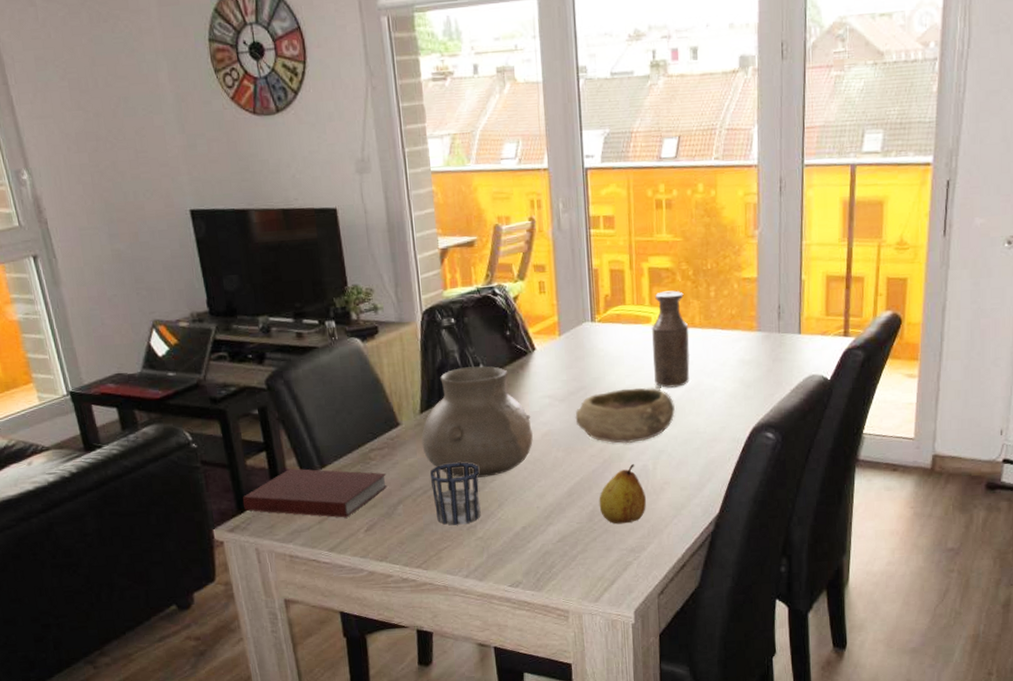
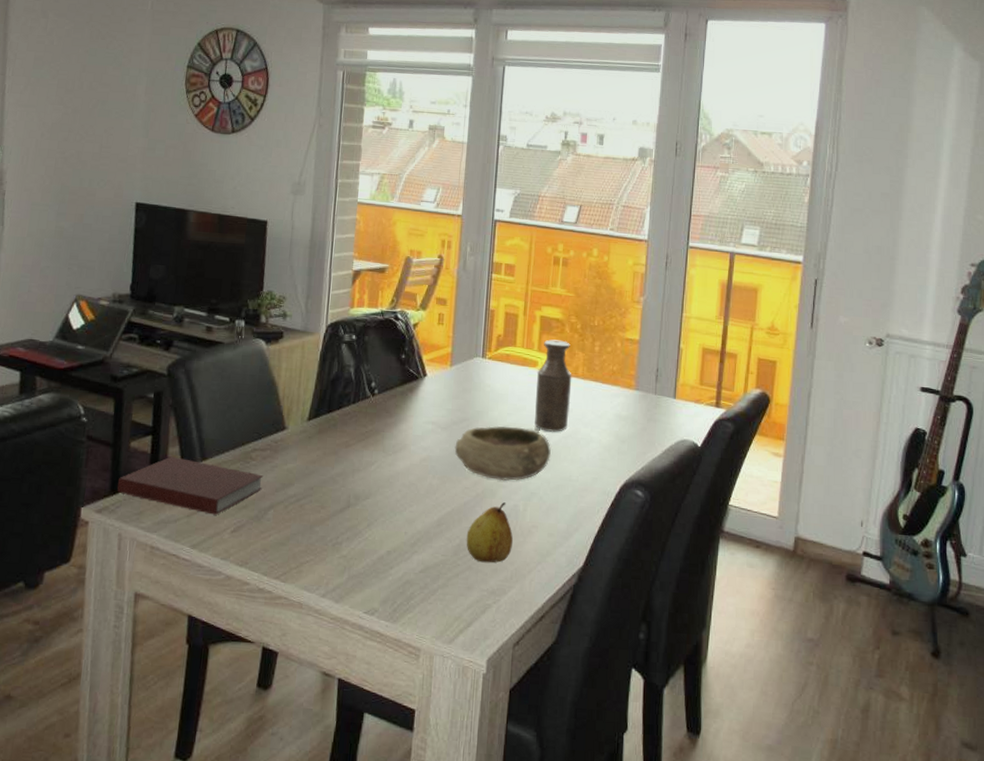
vase: present [421,366,533,478] -> none [303,382,413,494]
cup: present [429,462,481,526] -> none [305,474,354,540]

